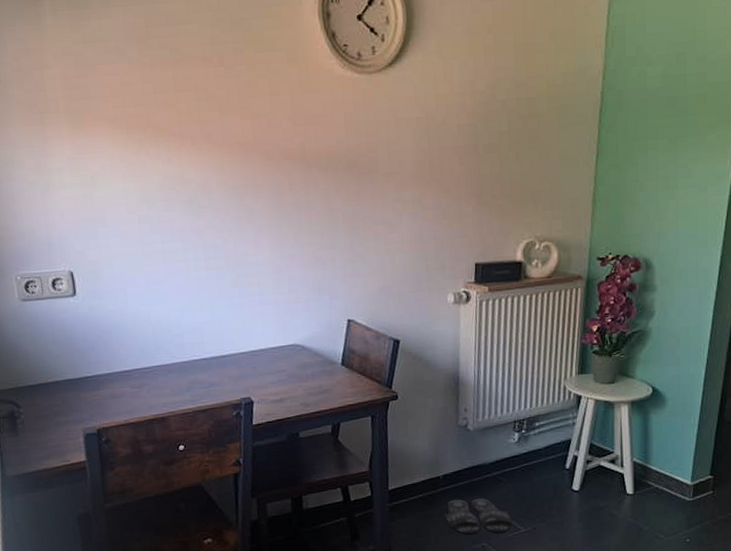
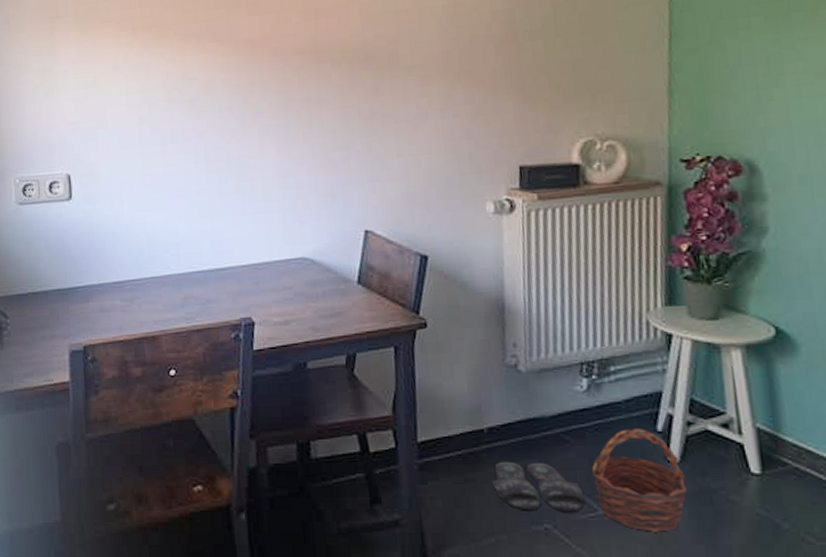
basket: none [517,468,583,542] -> present [591,429,687,532]

